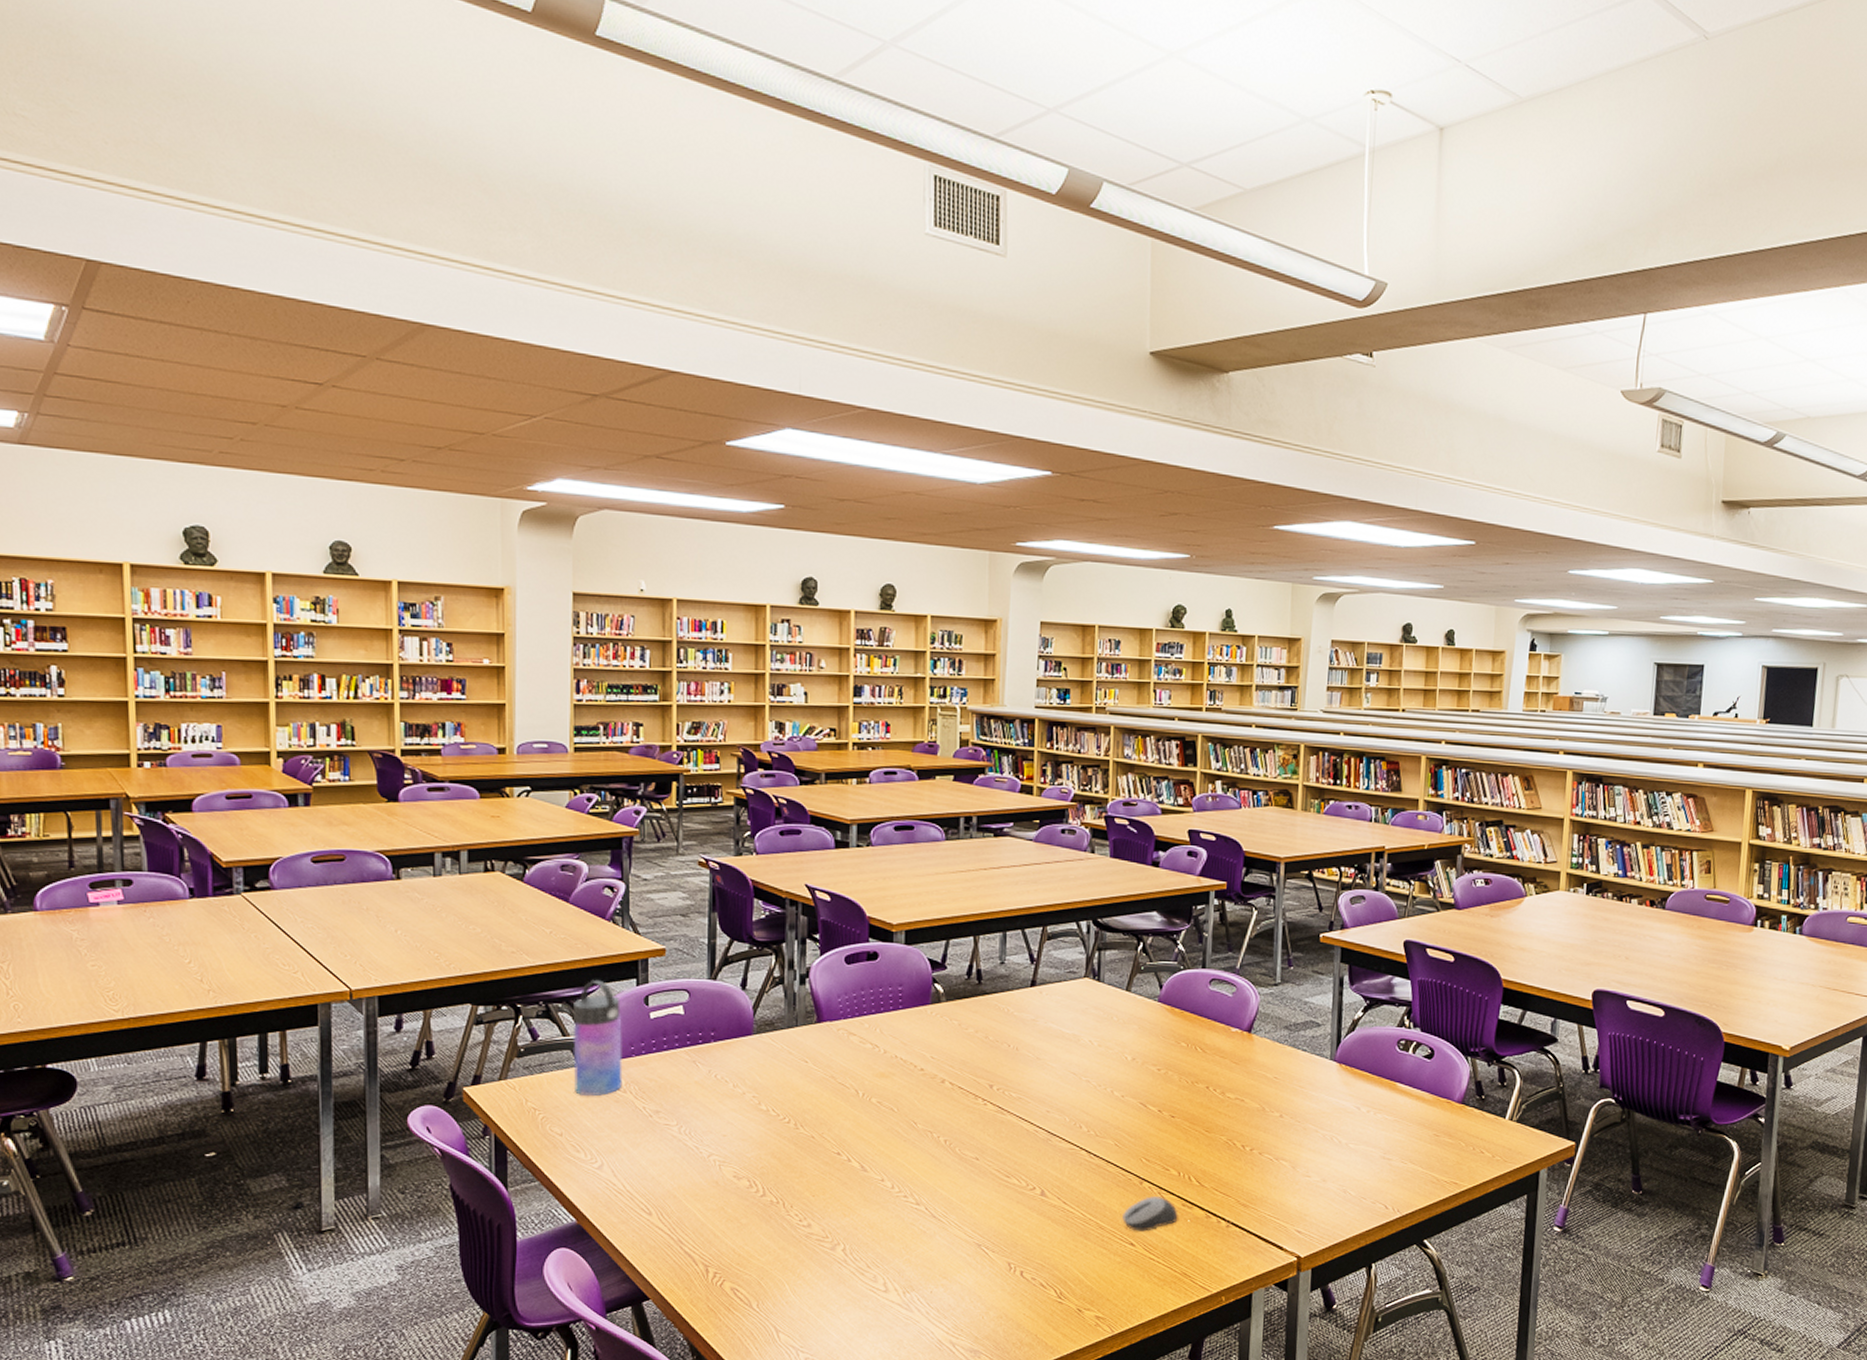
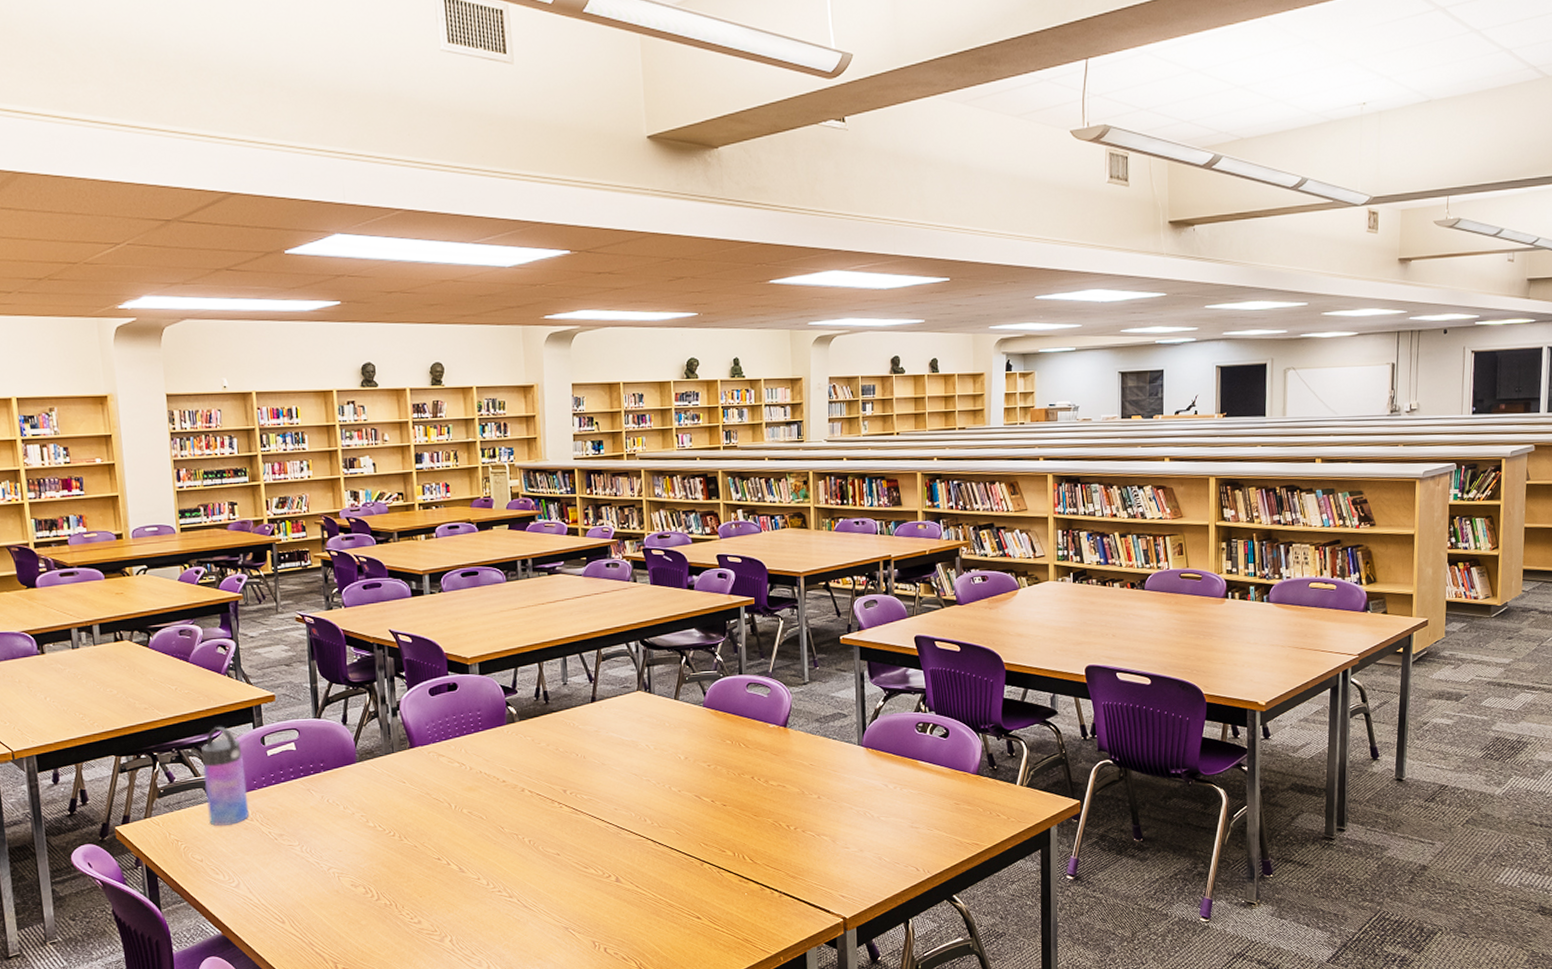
computer mouse: present [1122,1196,1178,1232] -> none [688,875,737,906]

